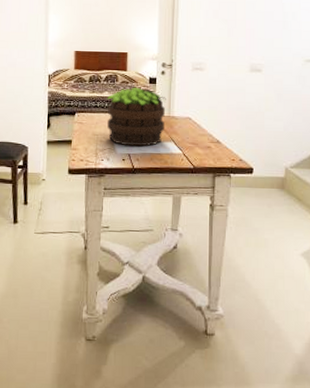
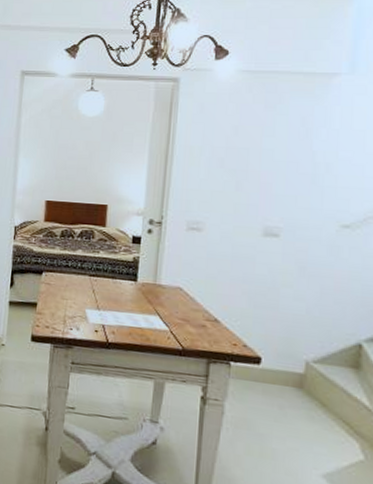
potted plant: present [107,87,166,147] -> none [79,246,152,318]

